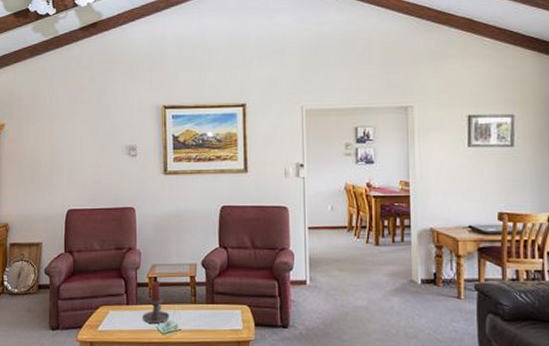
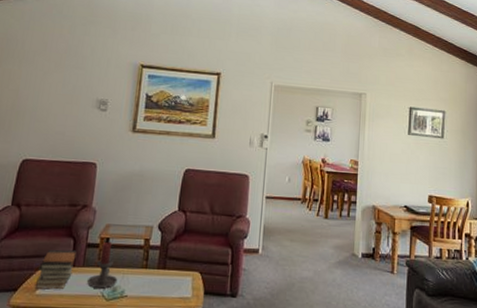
book stack: none [96,290,129,326] -> present [36,249,77,290]

